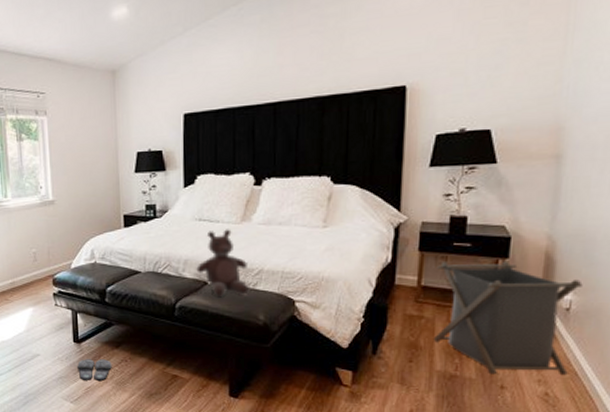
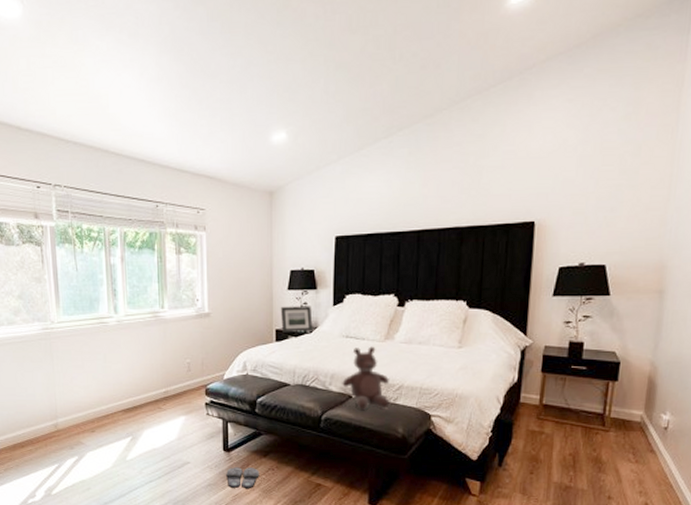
picture frame: none [127,188,163,218] -> present [280,306,313,333]
laundry basket: present [432,261,583,376] -> none [551,383,679,488]

